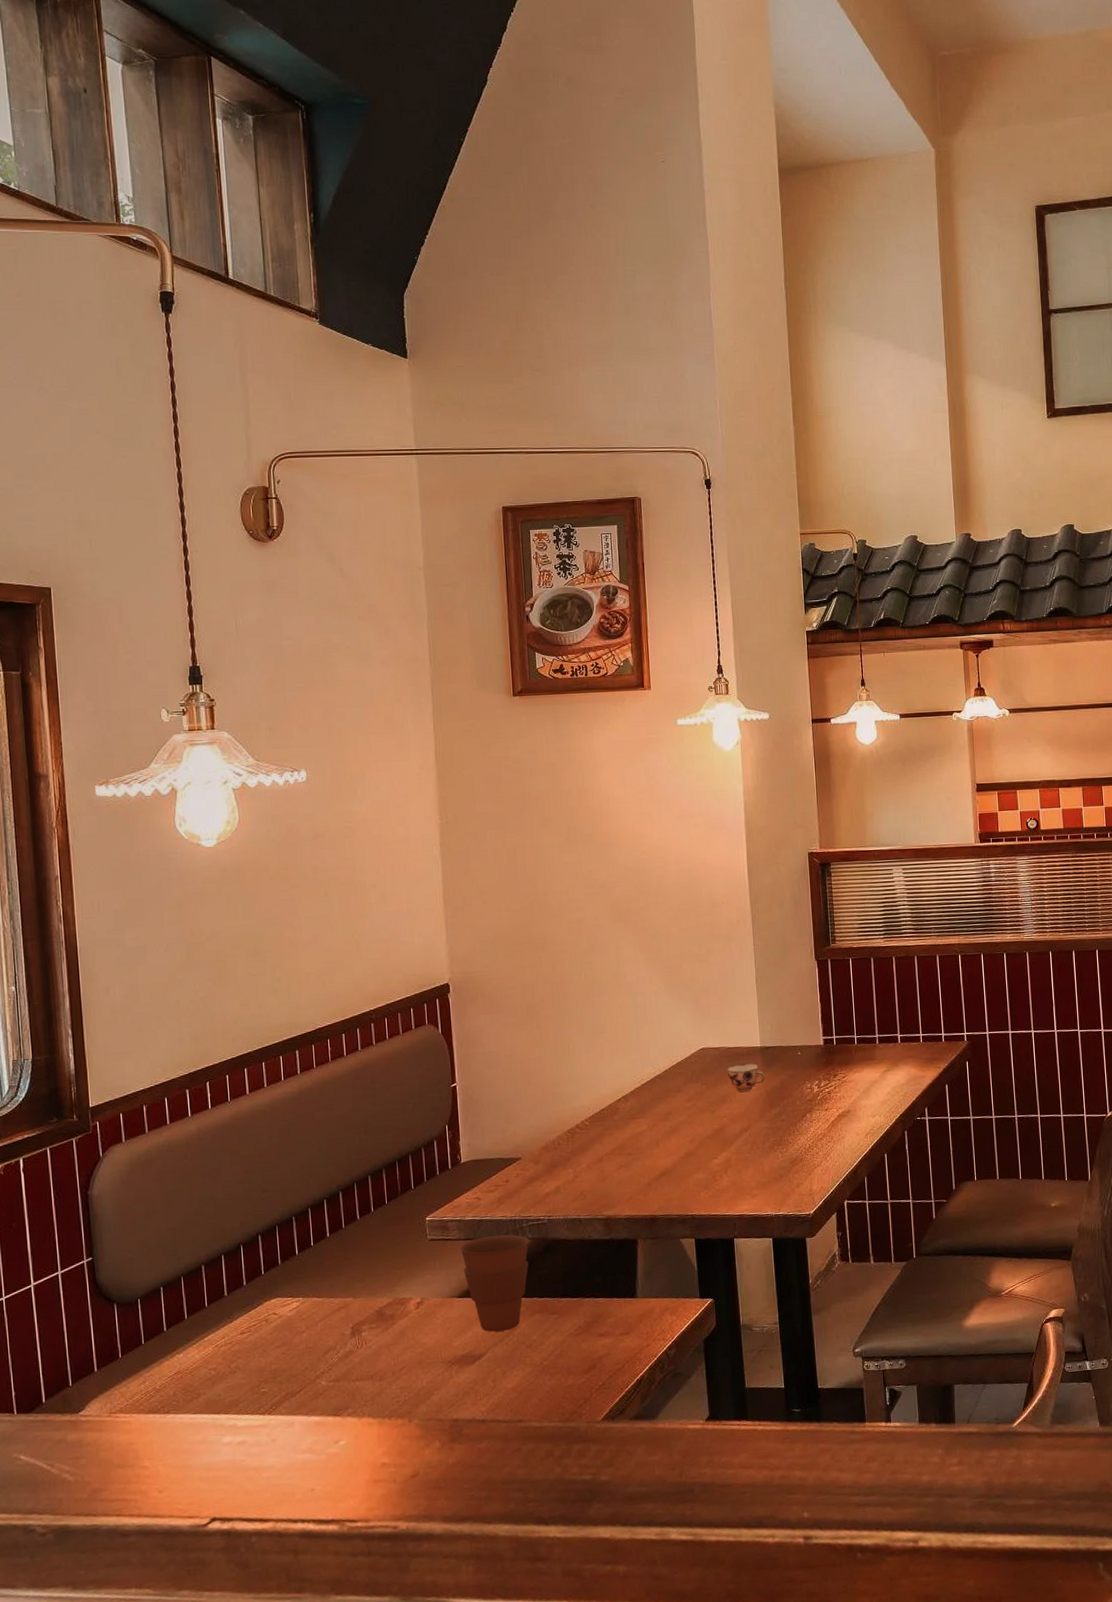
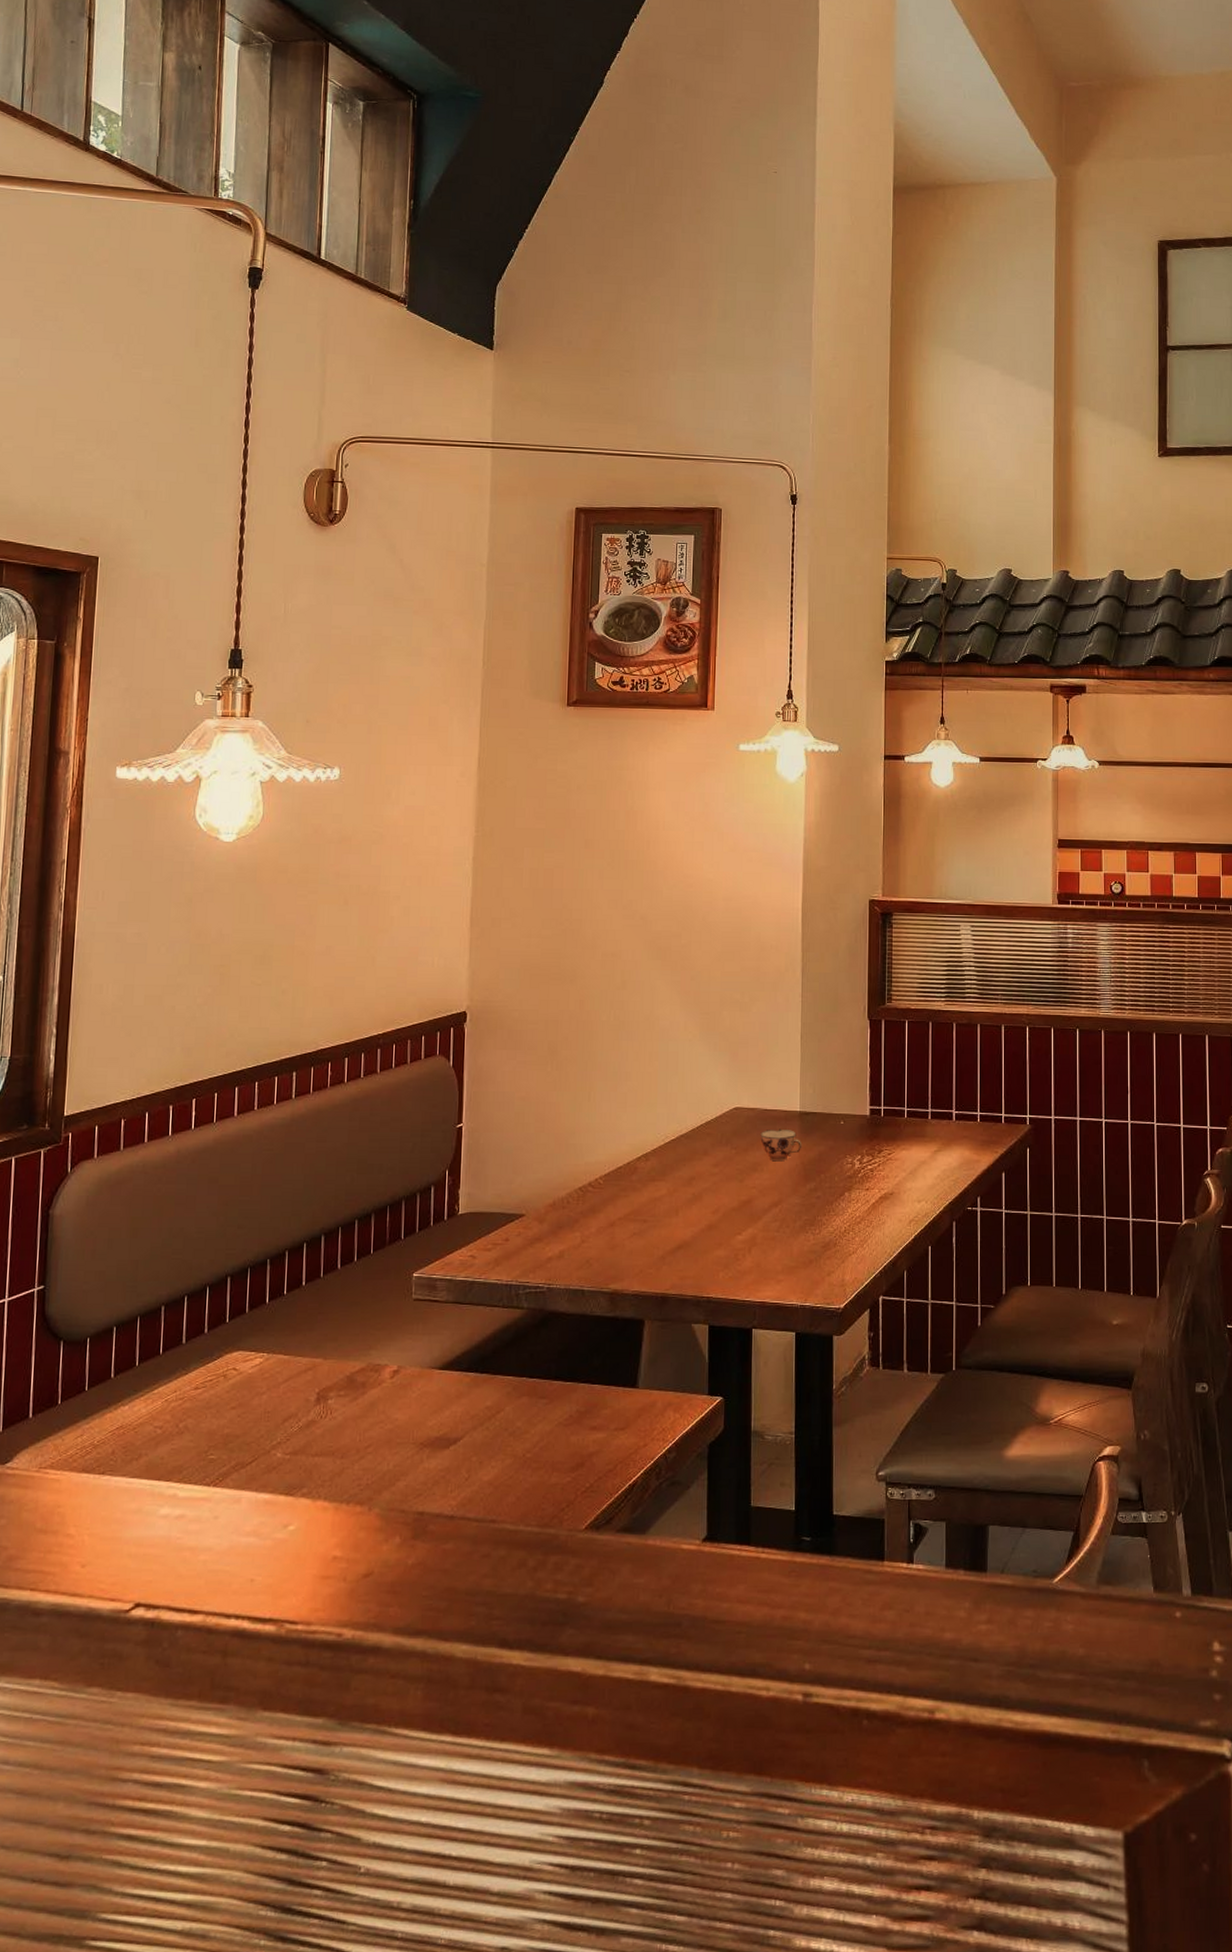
cup: present [460,1234,529,1332] -> none [447,1301,524,1413]

